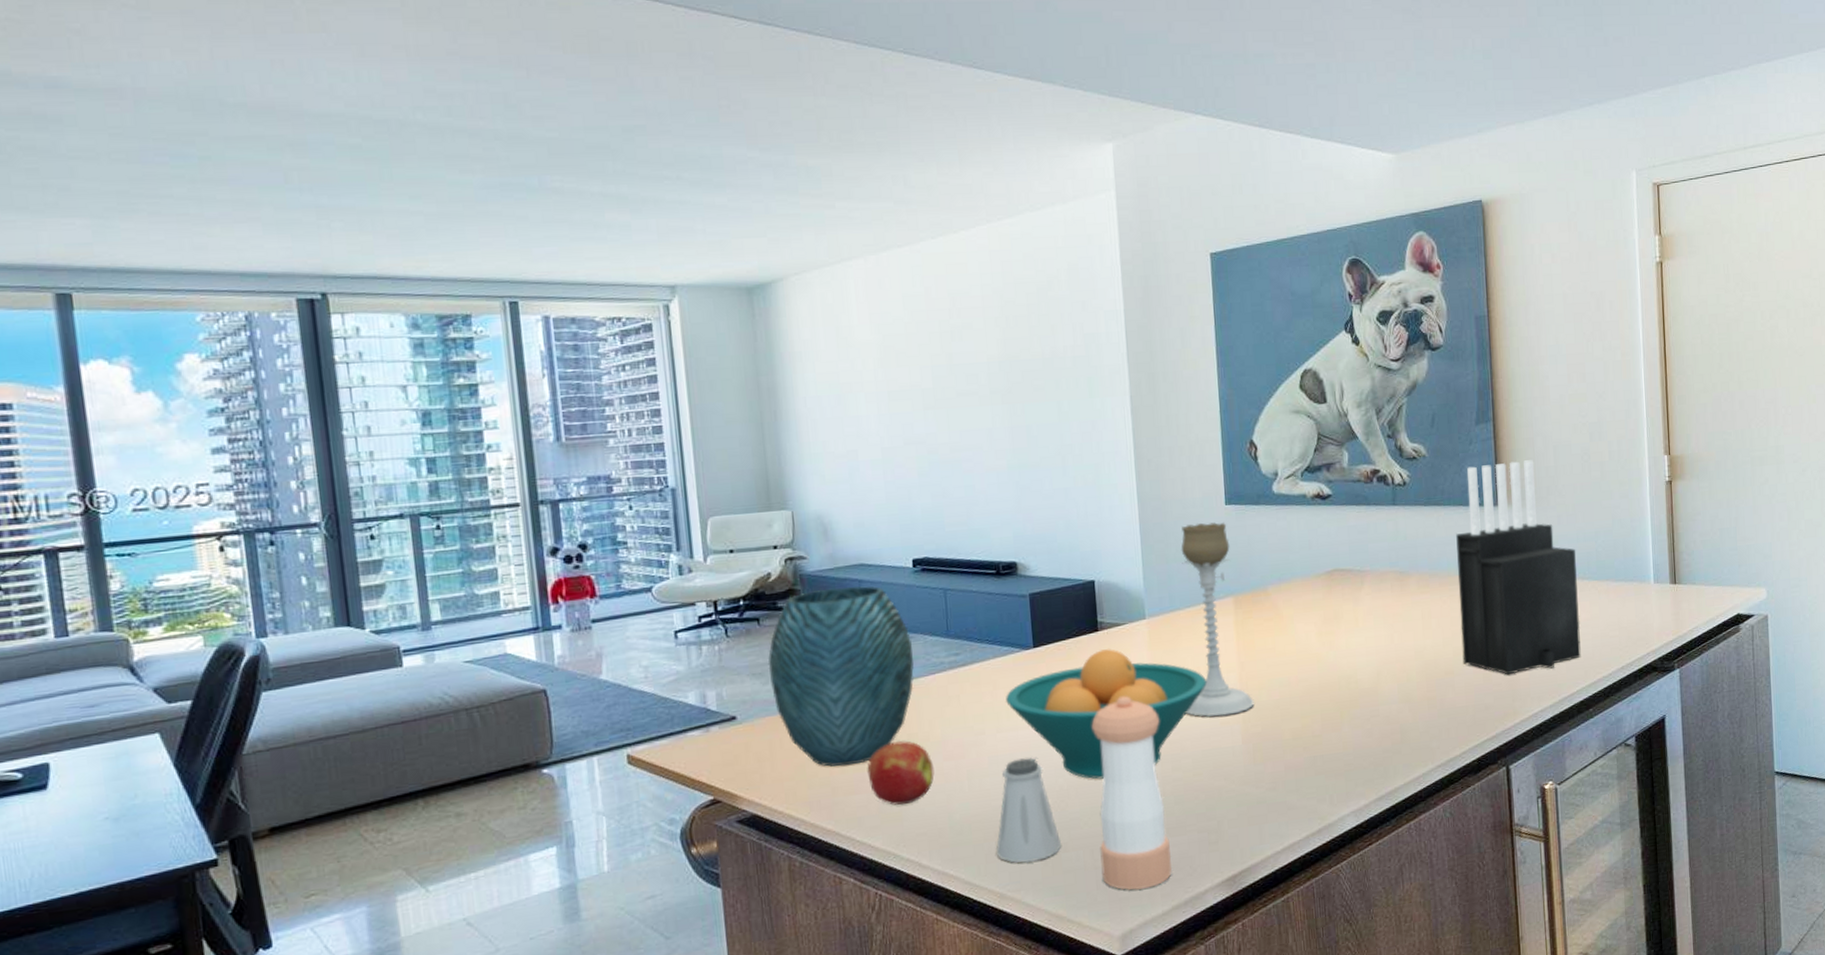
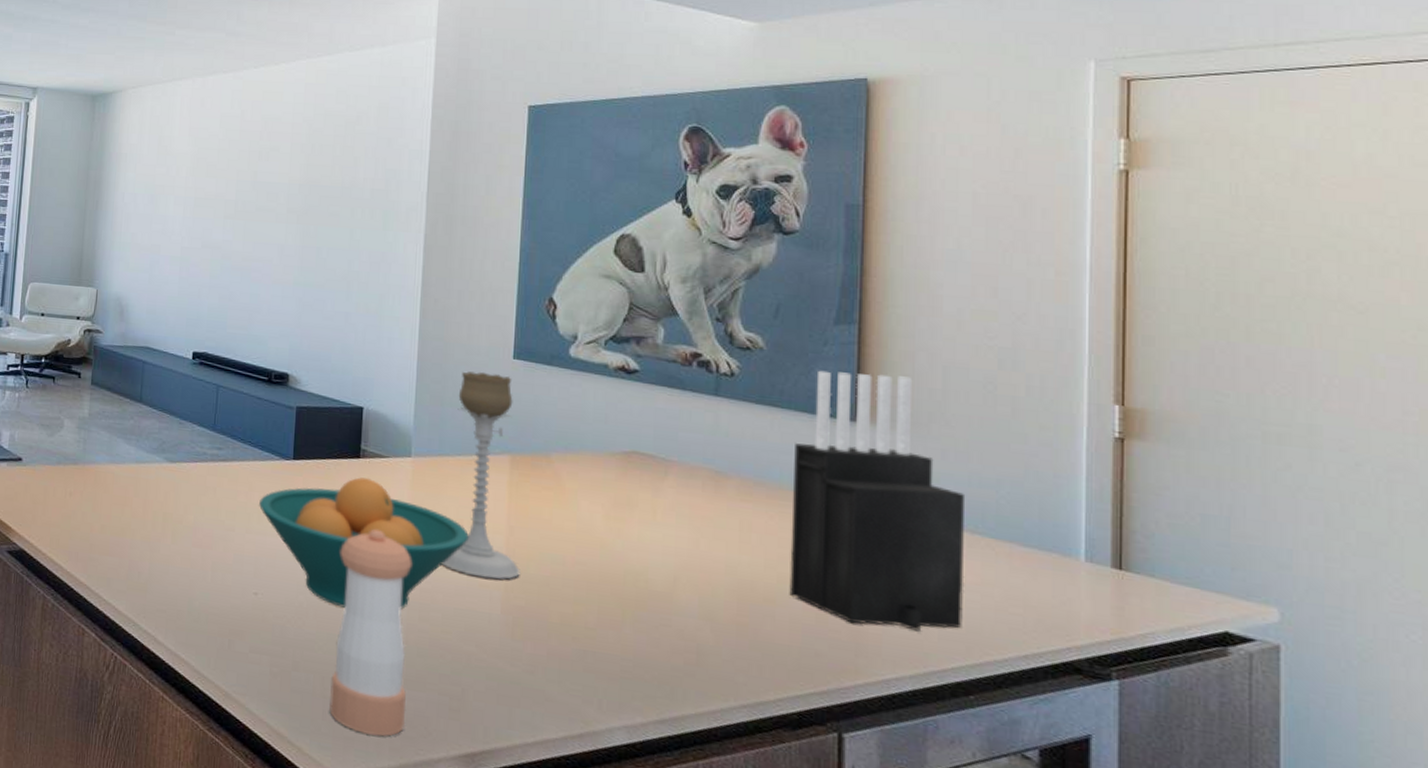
vase: present [768,586,914,767] -> none [55,363,180,529]
apple: present [867,741,935,805] -> none [122,516,183,579]
saltshaker: present [996,757,1062,863] -> none [227,564,294,671]

